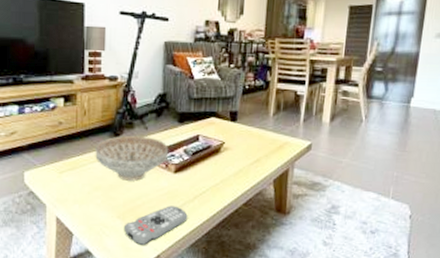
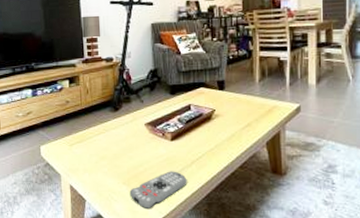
decorative bowl: present [95,135,168,181] -> none [99,108,163,150]

